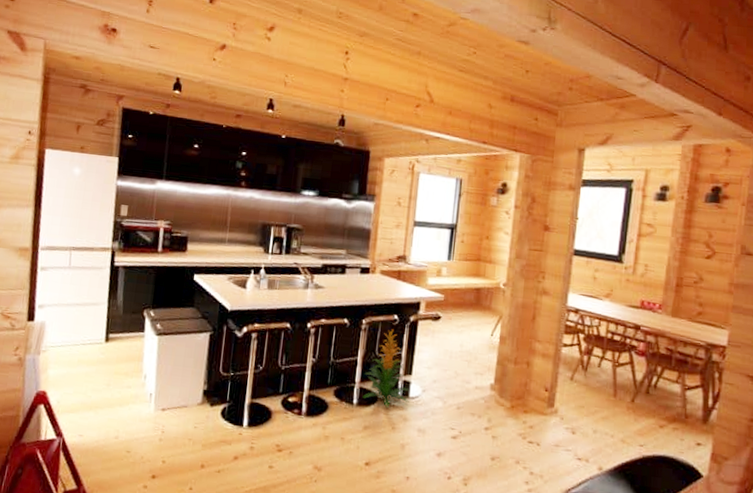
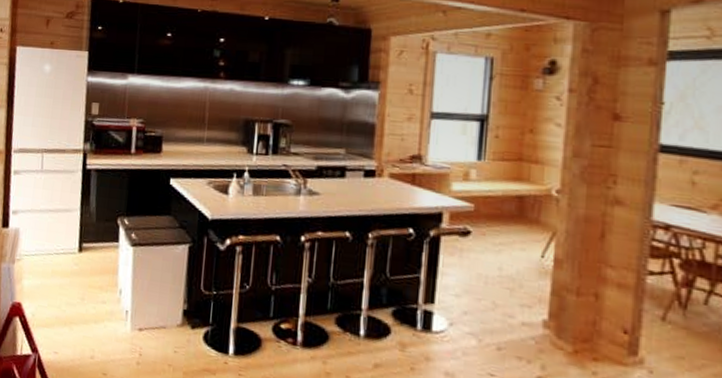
indoor plant: present [362,329,409,408] -> none [371,245,432,343]

